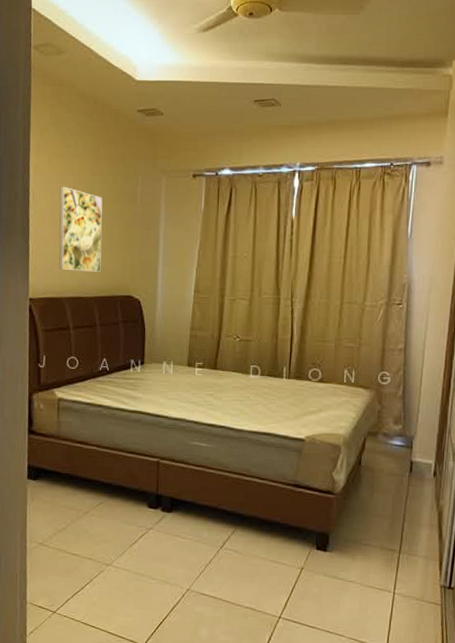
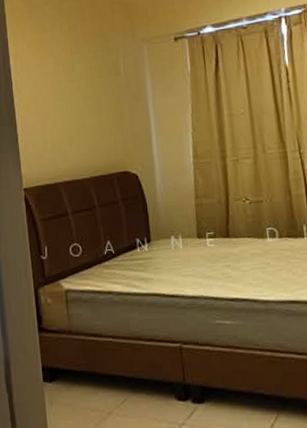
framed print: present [59,186,103,272] -> none [41,70,93,155]

